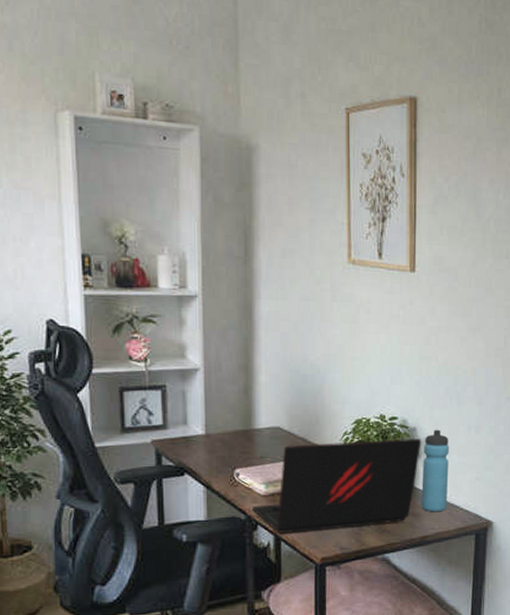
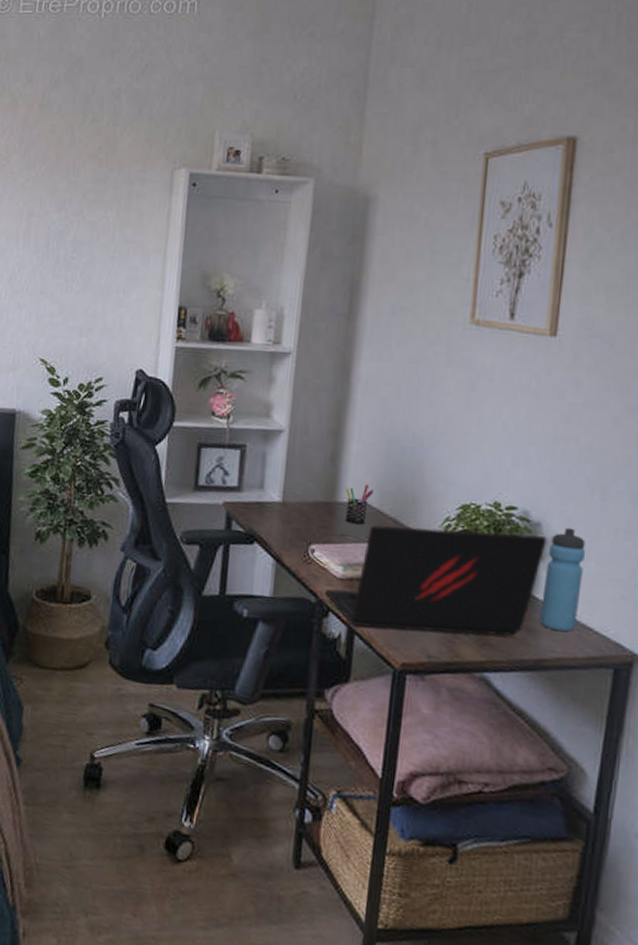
pen holder: none [259,411,284,447] -> present [345,484,374,525]

